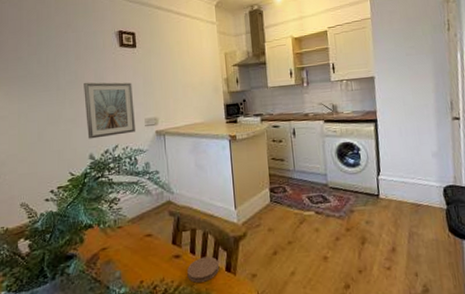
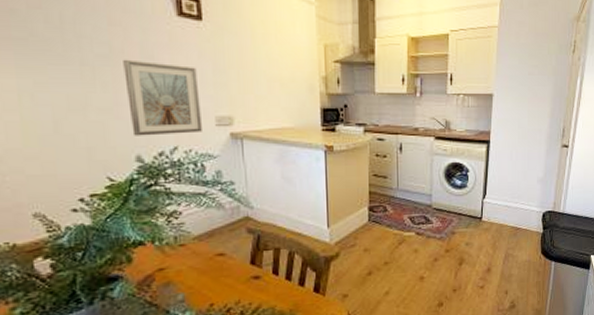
coaster: present [187,256,220,283] -> none [268,277,307,304]

